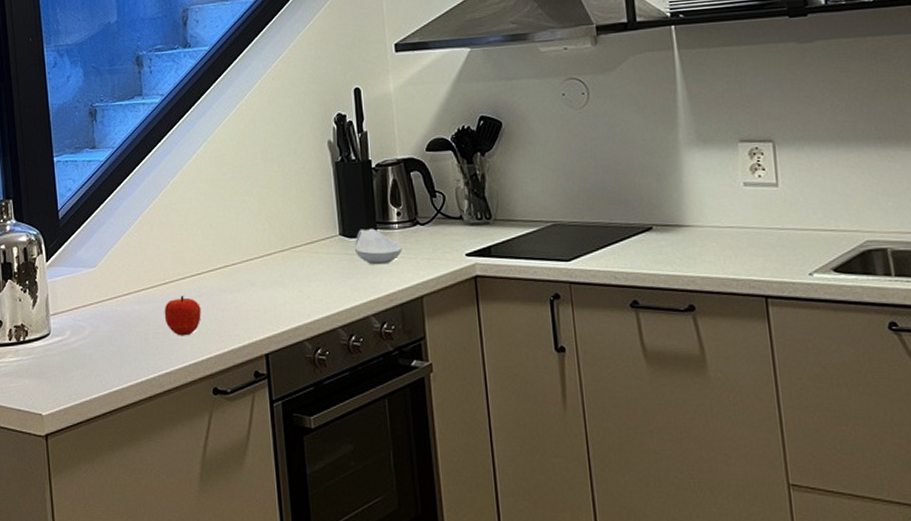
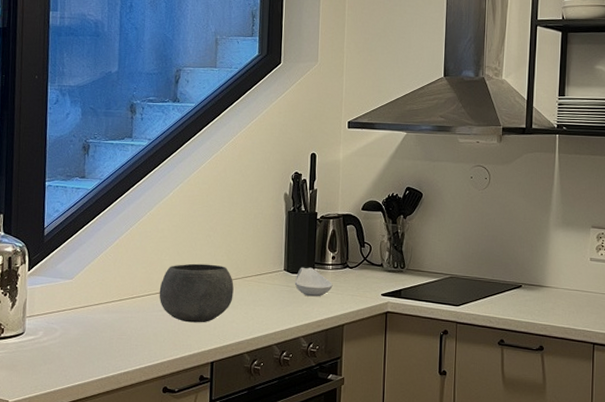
fruit: present [164,296,201,336] -> none [128,309,161,343]
bowl: none [194,235,282,308] -> present [159,263,234,323]

